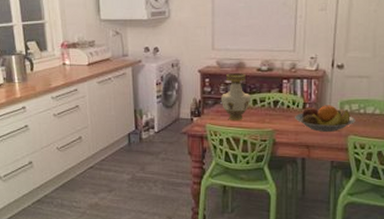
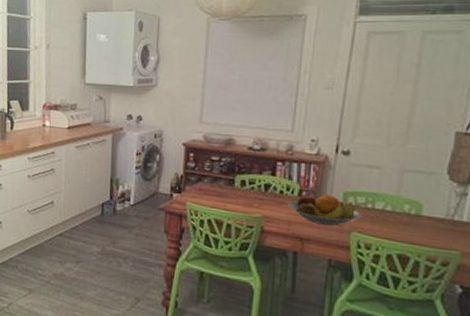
vase: present [220,73,251,120] -> none [204,149,239,202]

